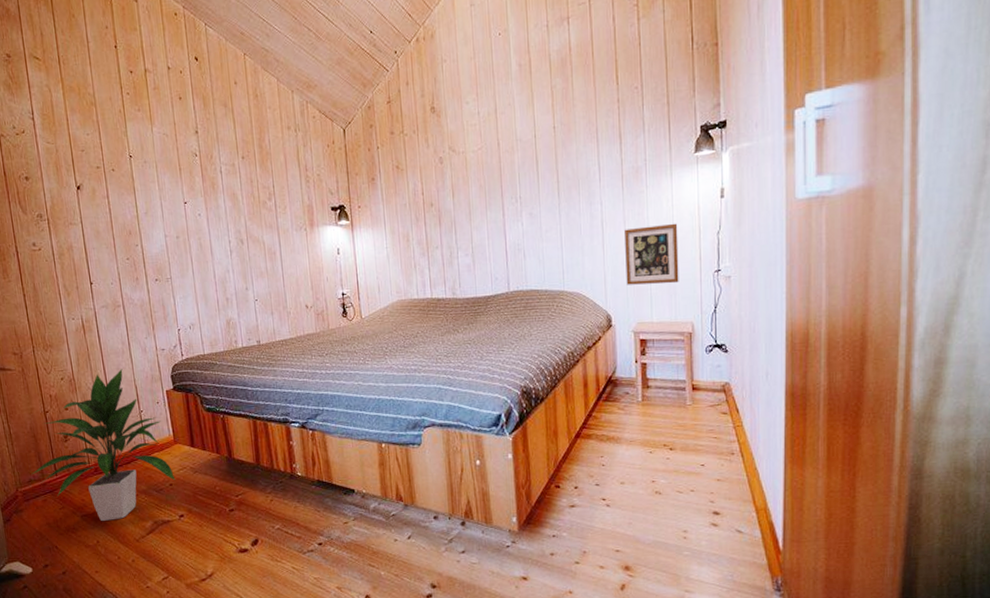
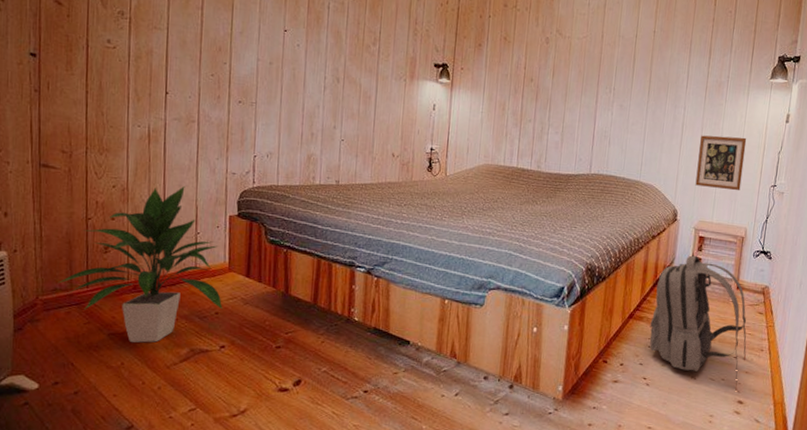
backpack: none [600,361,716,501] -> present [649,255,747,391]

